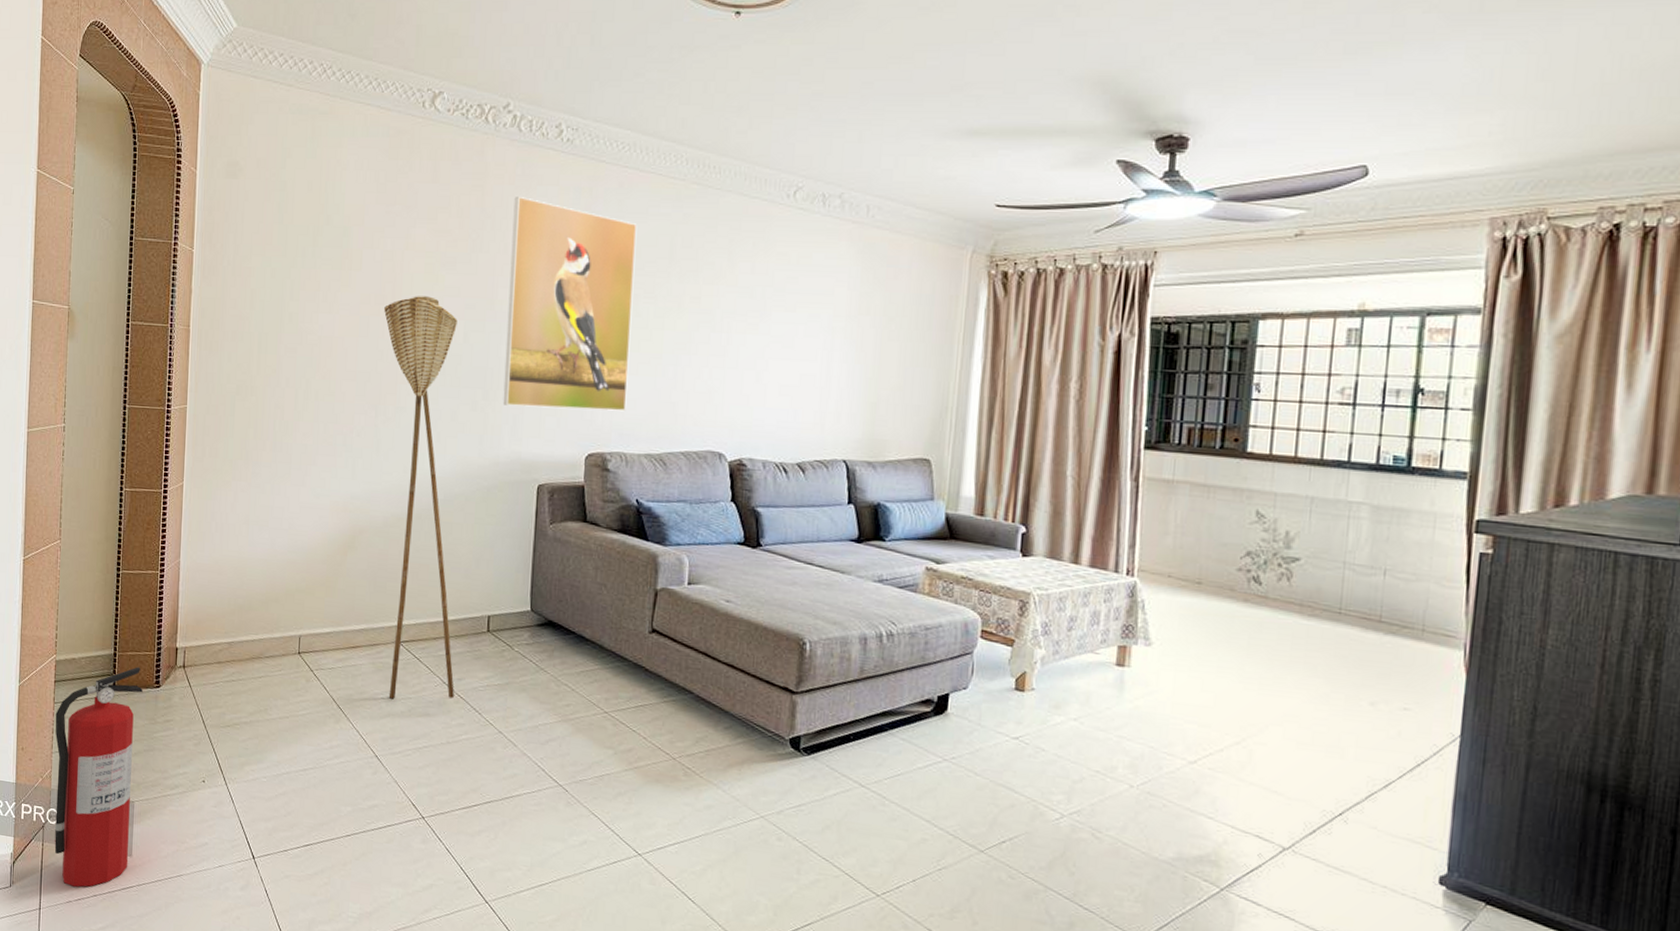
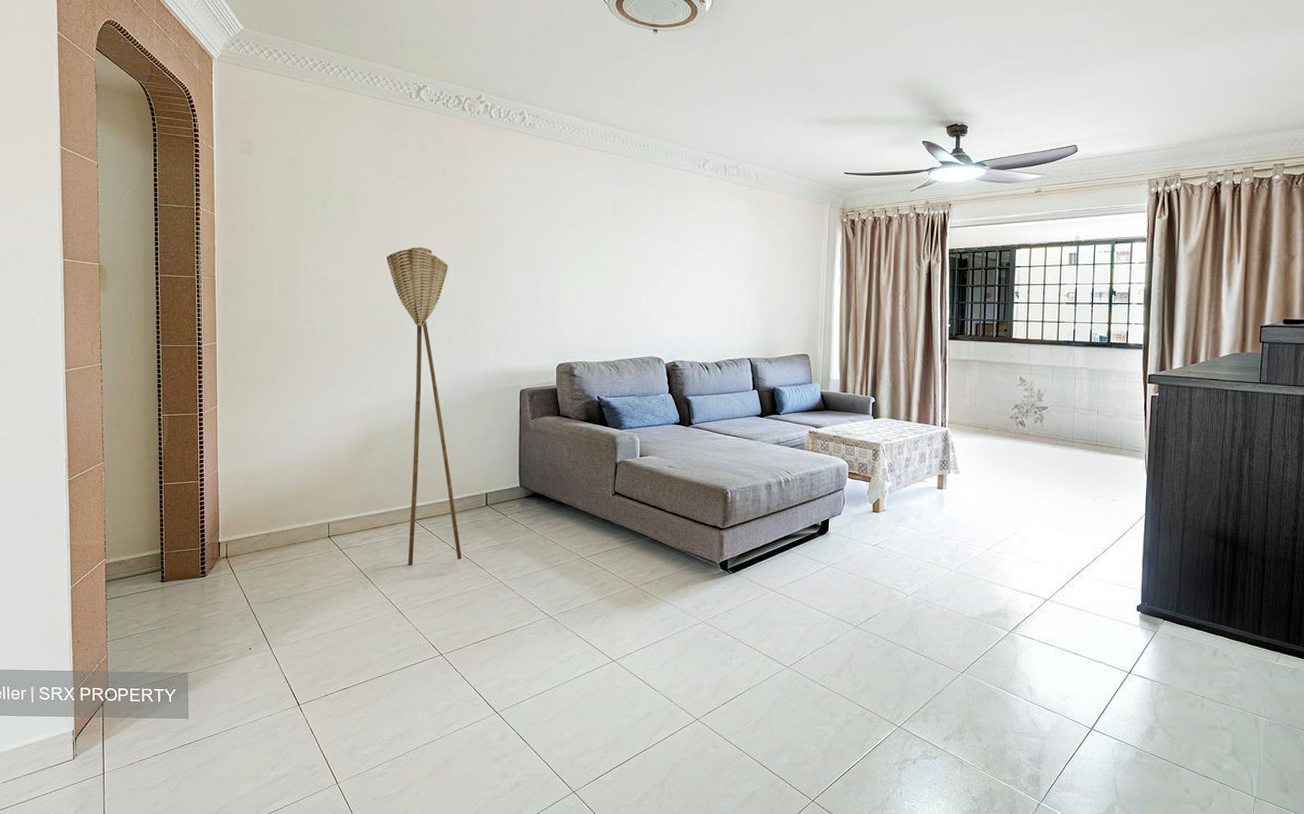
fire extinguisher: present [54,667,143,887] -> none [108,561,190,751]
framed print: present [503,195,638,412] -> none [489,167,588,331]

